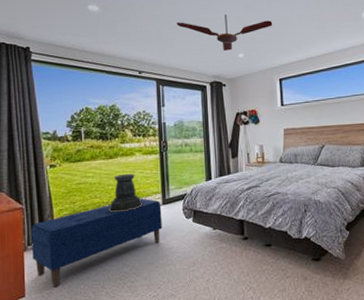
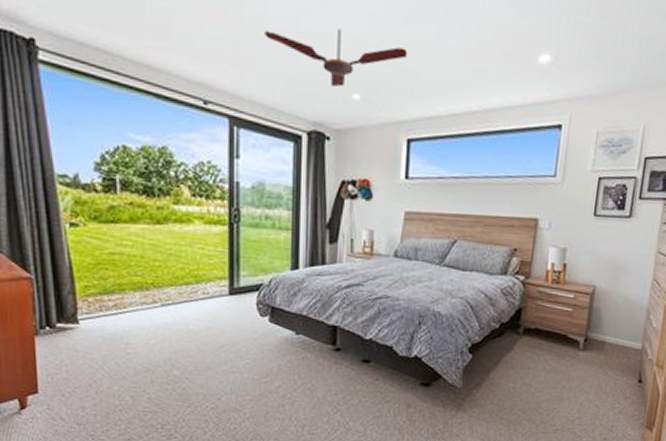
bench: present [31,198,162,288] -> none [44,283,227,386]
pedestal: present [109,173,143,213] -> none [154,247,203,299]

